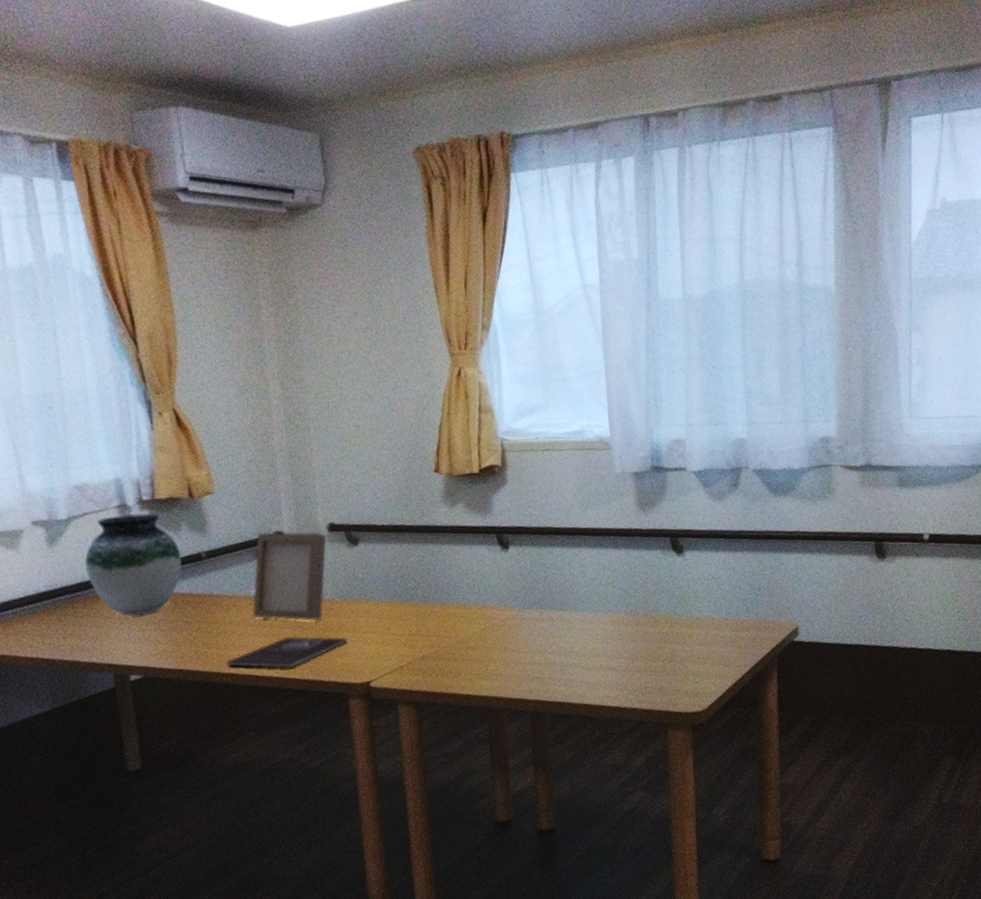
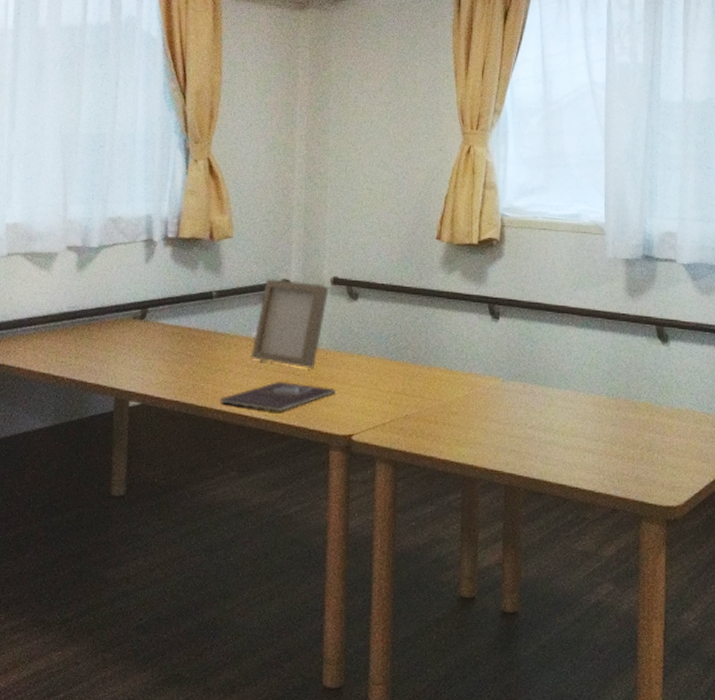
vase: present [85,513,182,616] -> none [107,249,194,344]

